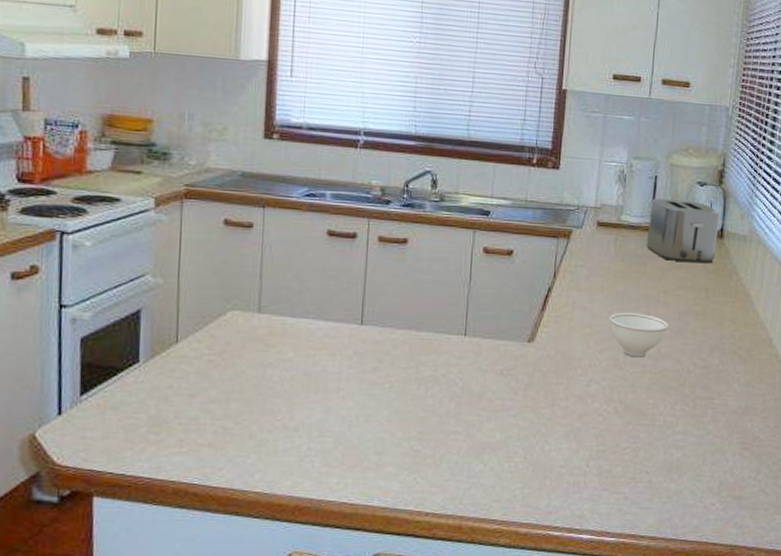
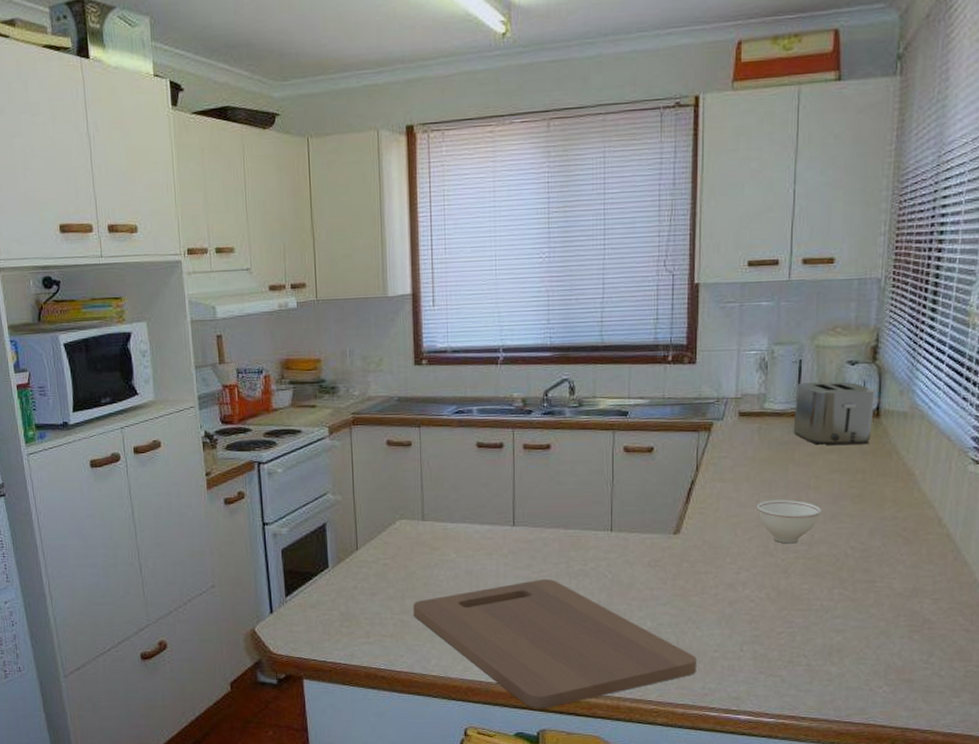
cutting board: none [238,384,543,531] -> present [413,578,697,709]

